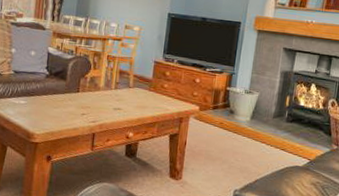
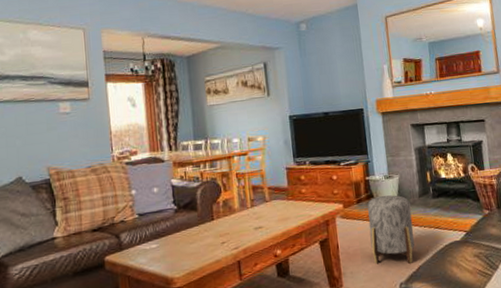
stool: none [215,107,263,175] -> present [367,195,415,264]

